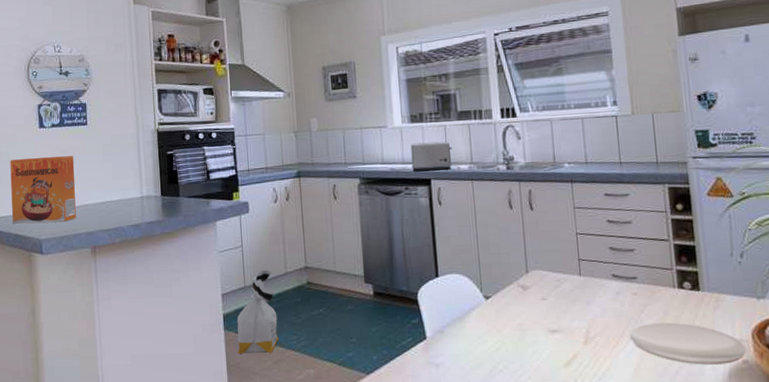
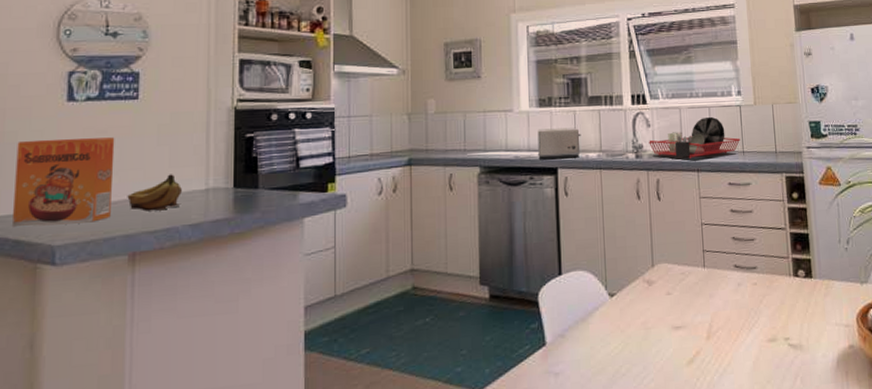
fruit: none [86,184,124,214] -> present [127,174,182,212]
bag: present [237,270,279,354] -> none [319,275,374,379]
dish rack: none [519,127,618,172] -> present [649,116,741,161]
plate: present [629,322,747,365] -> none [749,311,853,353]

